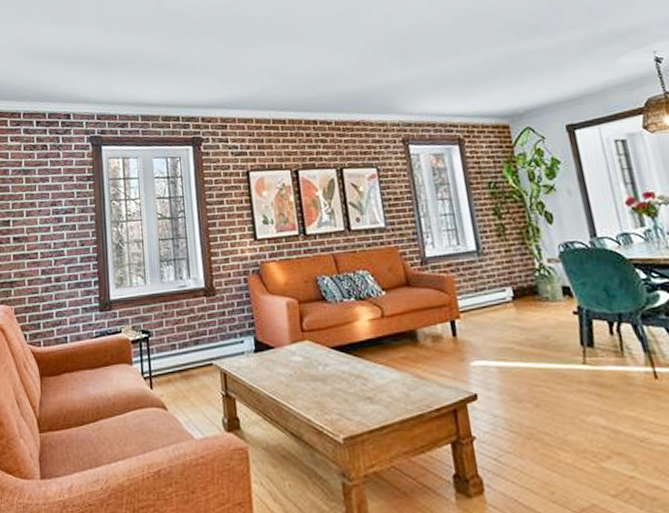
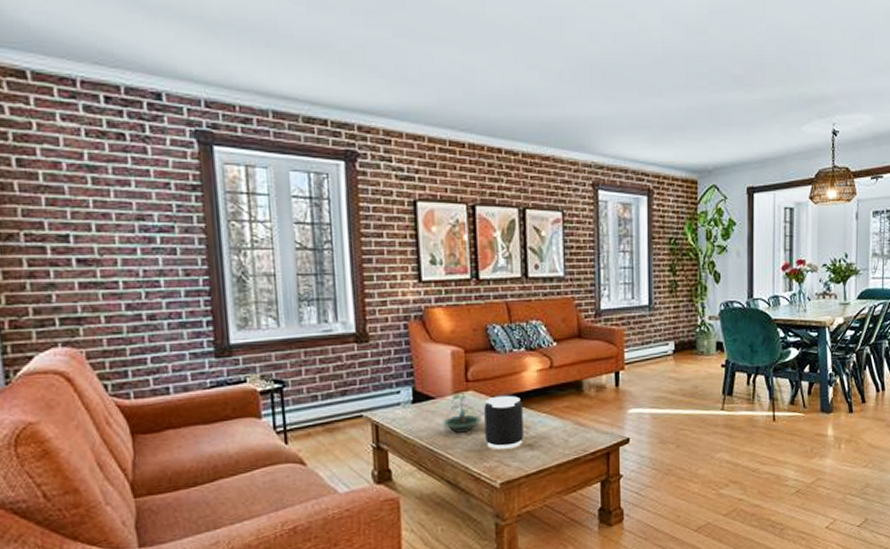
terrarium: none [283,341,319,384] -> present [442,392,482,434]
speaker: none [320,345,363,401] -> present [484,395,524,449]

